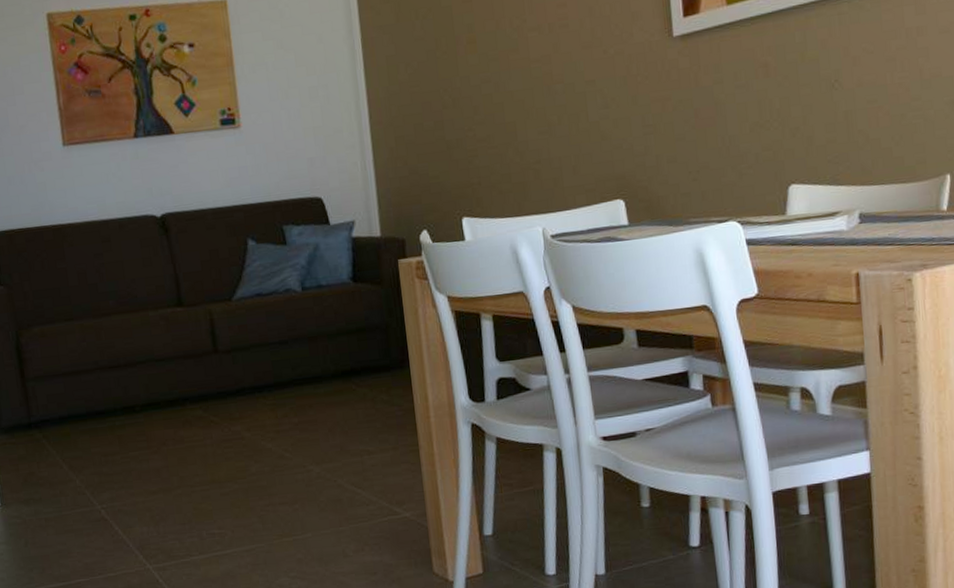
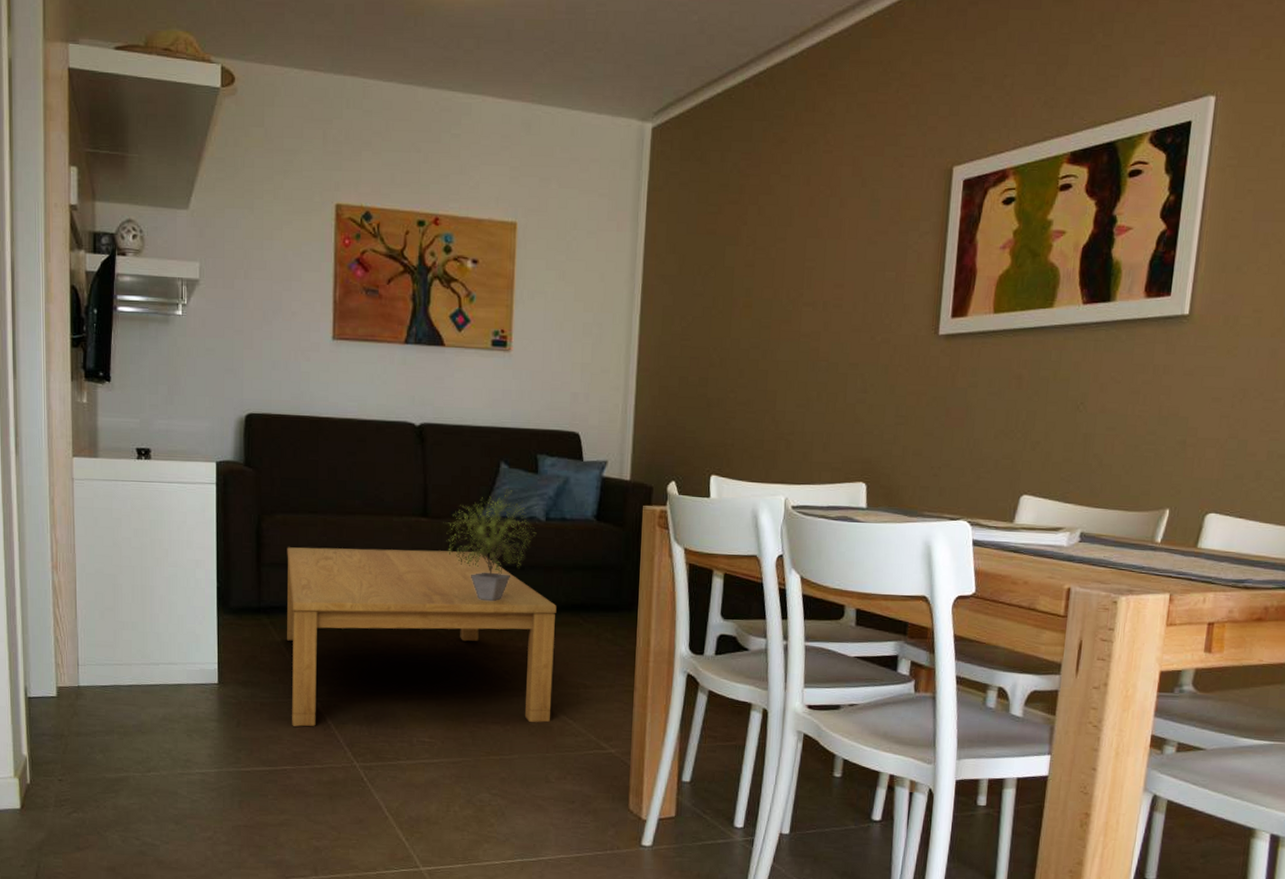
coffee table: none [48,333,338,538] -> present [287,547,557,727]
potted plant: none [204,265,295,382] -> present [446,489,537,602]

